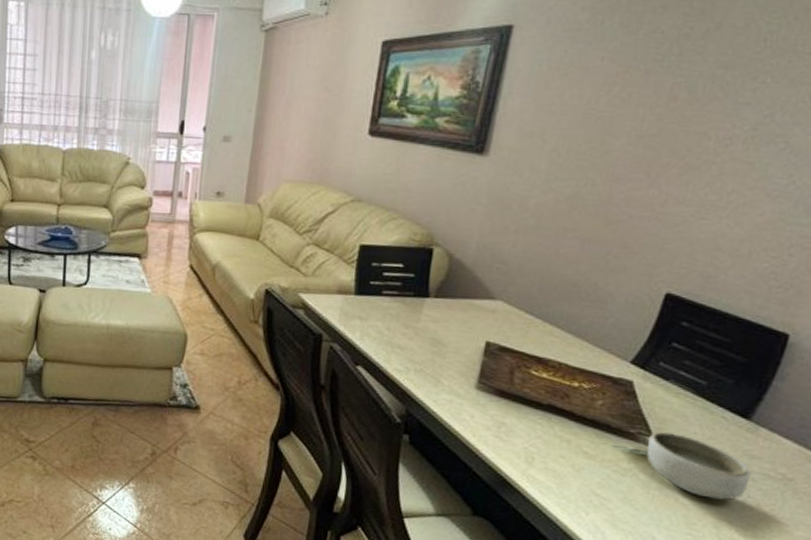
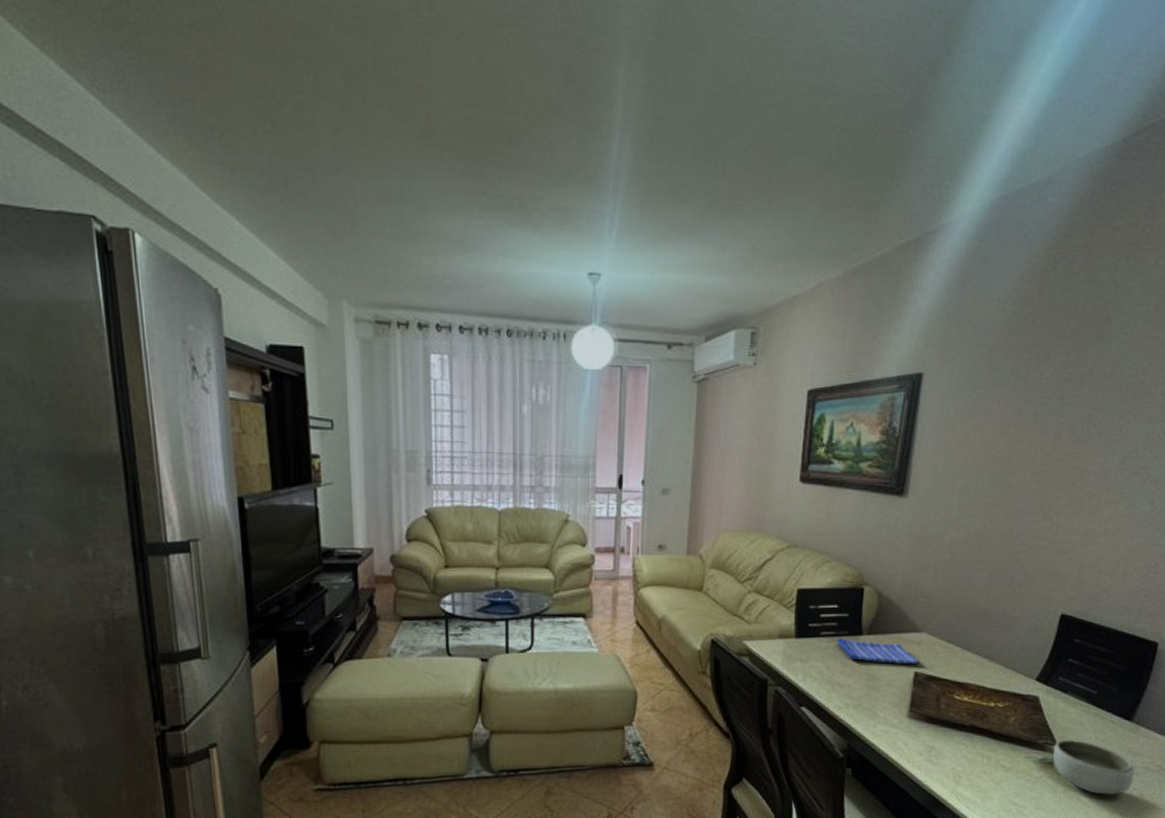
dish towel: none [400,298,494,334] -> present [837,638,921,665]

